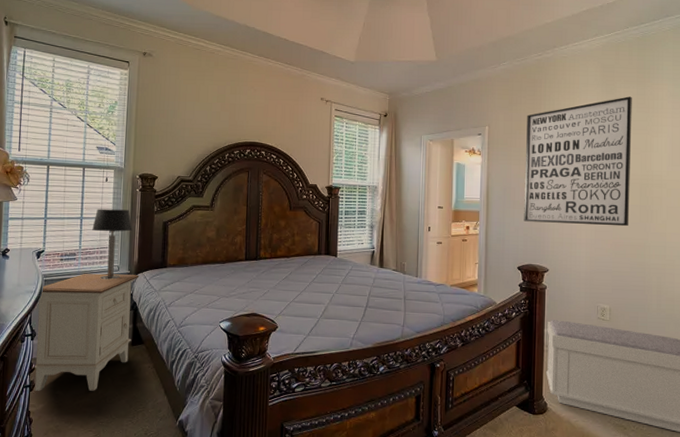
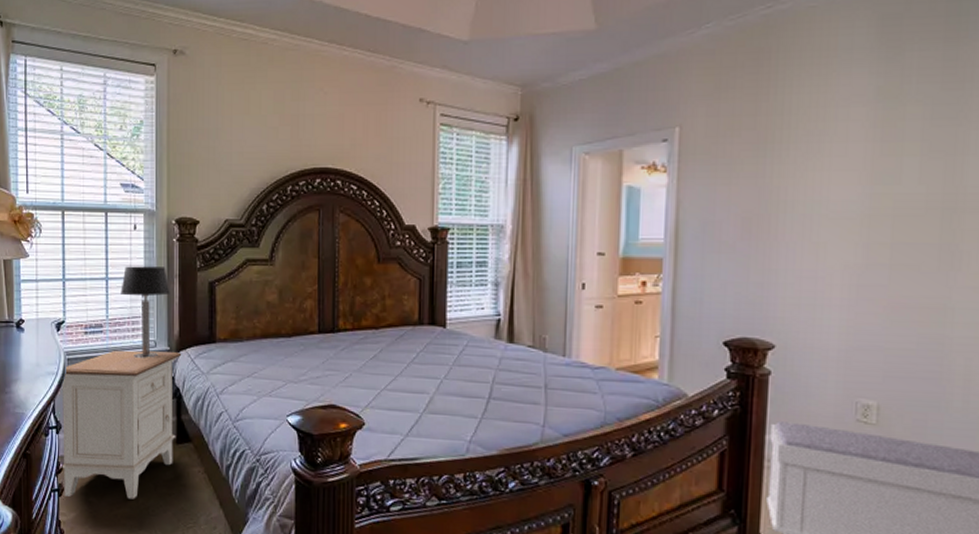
wall art: present [524,96,632,227] -> none [735,64,933,278]

